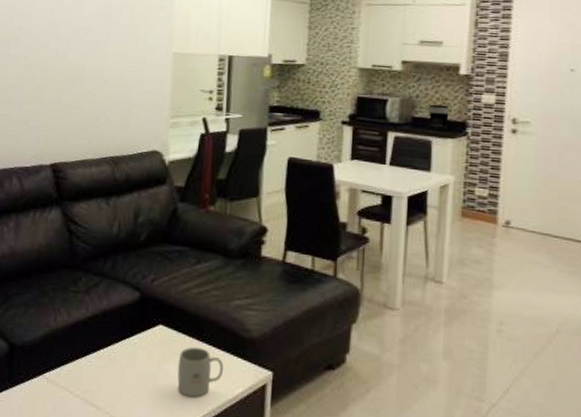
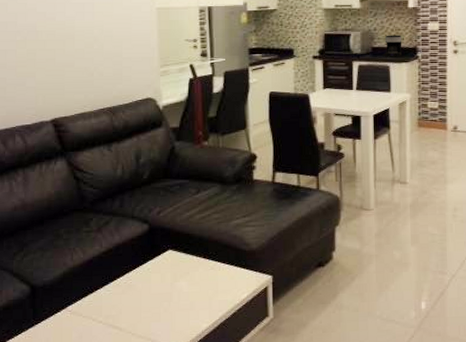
mug: present [177,346,224,398] -> none [188,264,230,308]

